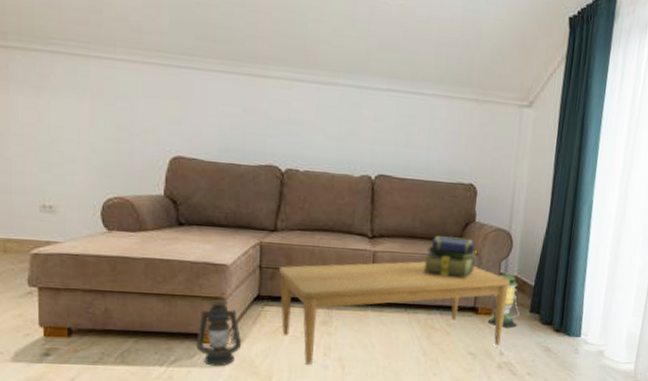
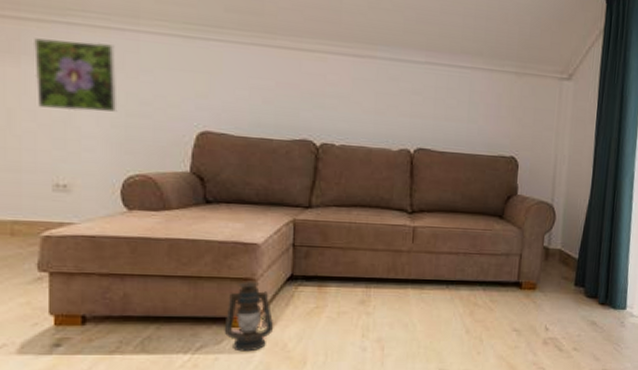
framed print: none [19,66,97,138] -> present [32,38,118,113]
coffee table: present [278,260,510,365] -> none [313,235,553,347]
stack of books: present [423,236,477,279] -> none [465,209,519,253]
lantern: present [487,274,520,329] -> none [531,247,564,303]

